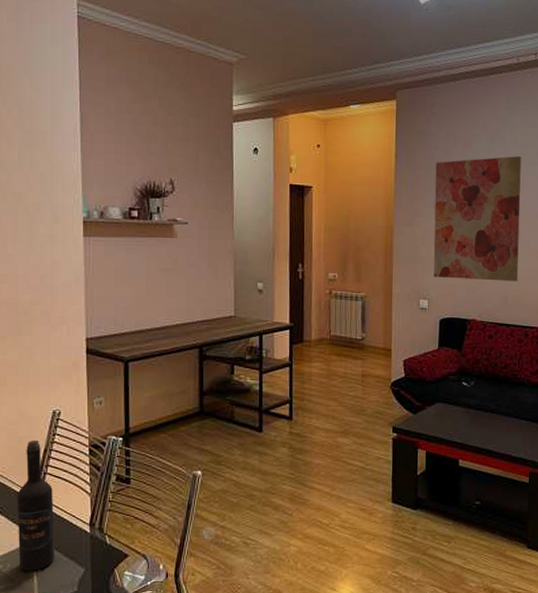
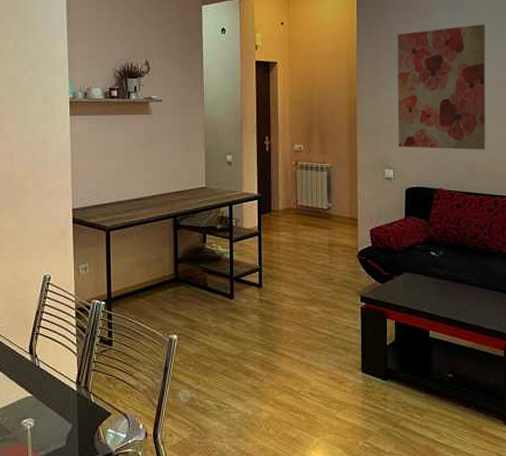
wine bottle: present [17,439,55,571] -> none [13,302,46,424]

